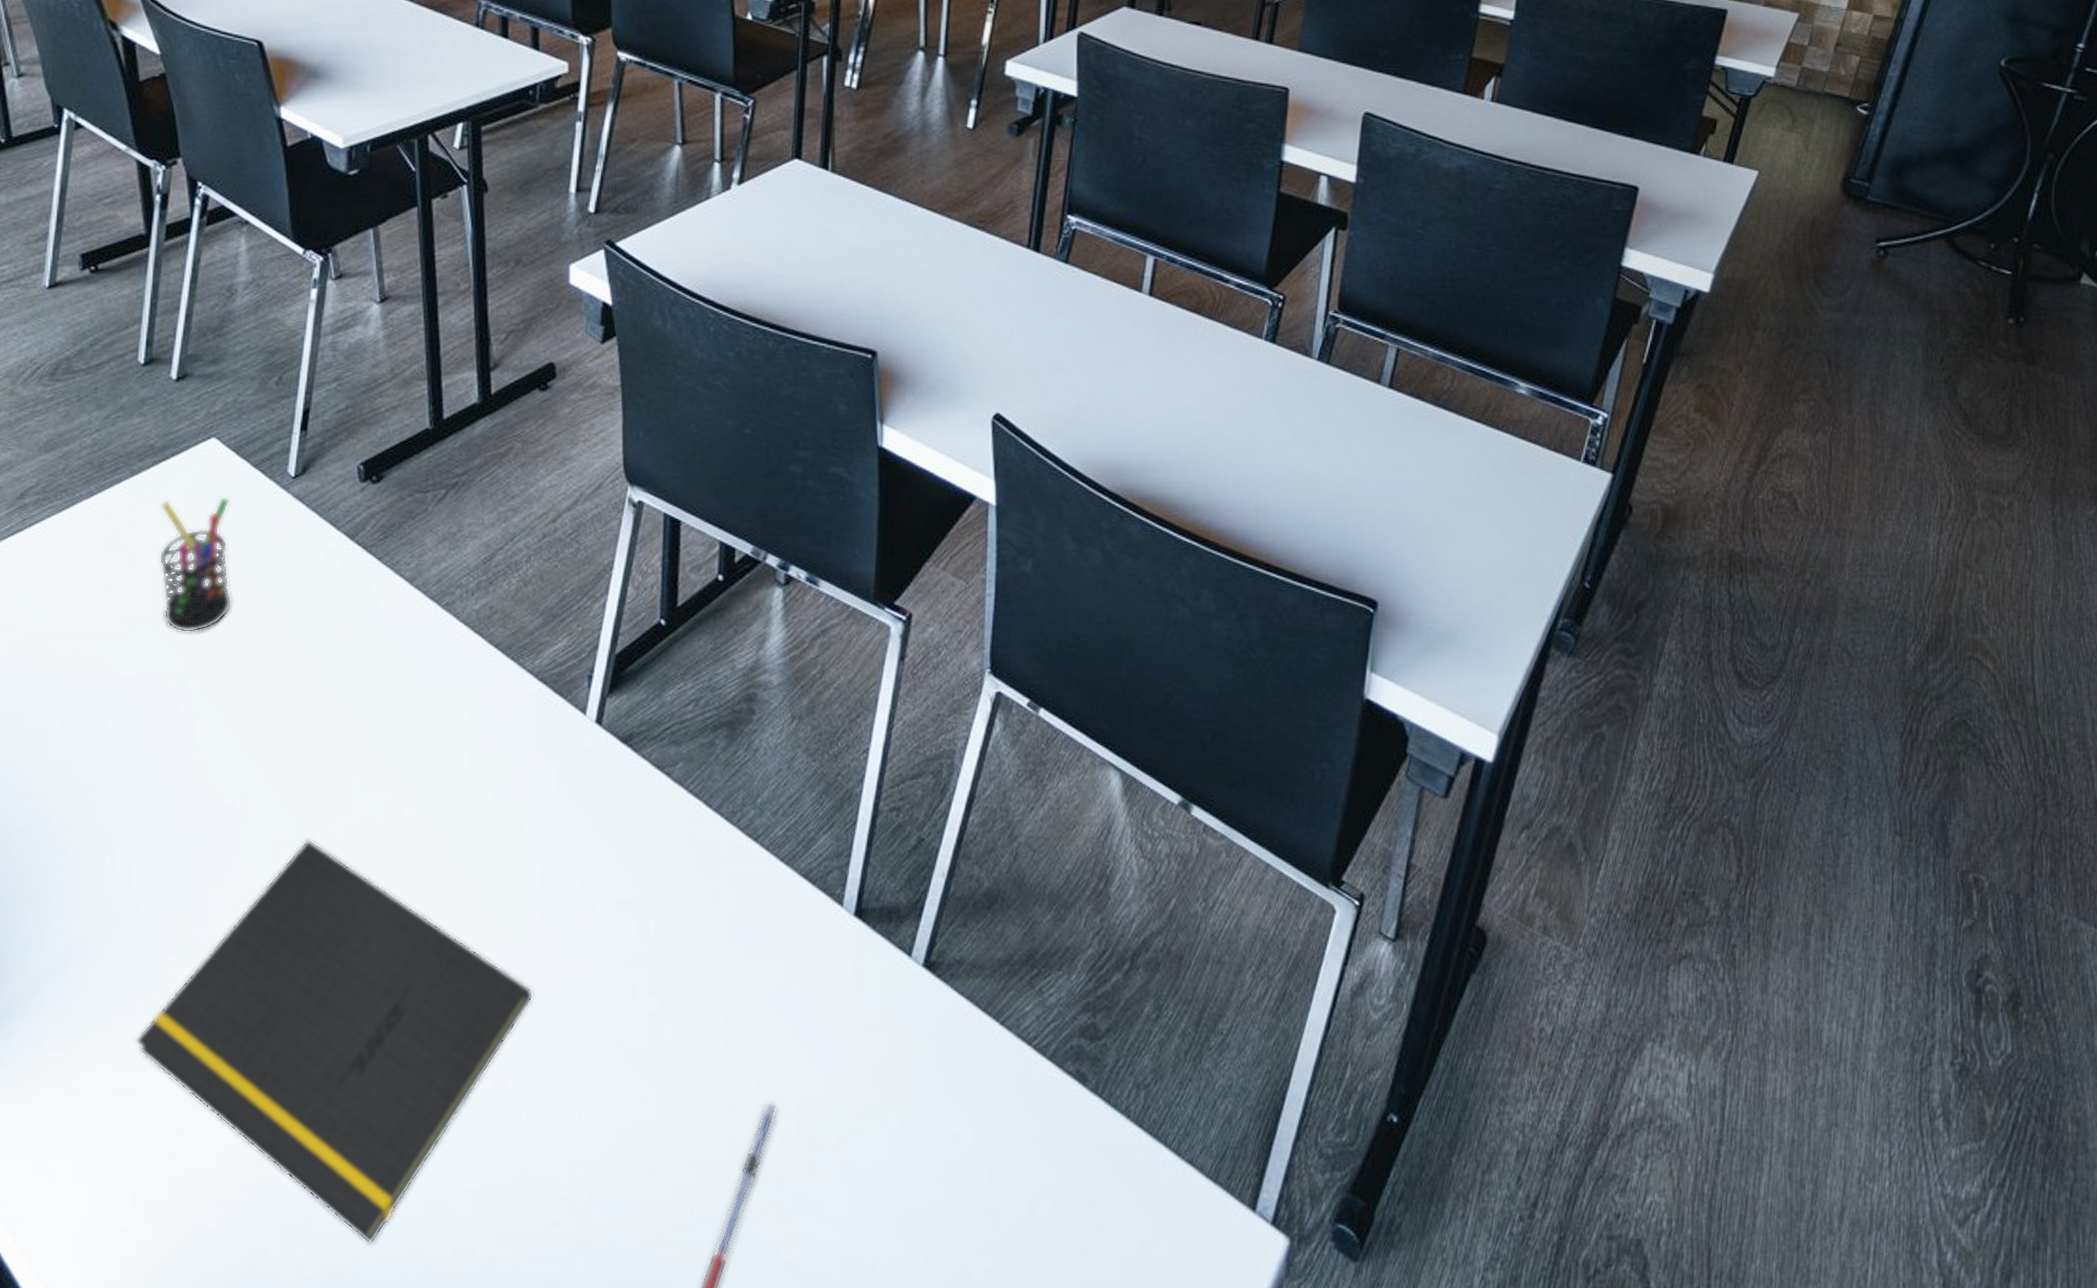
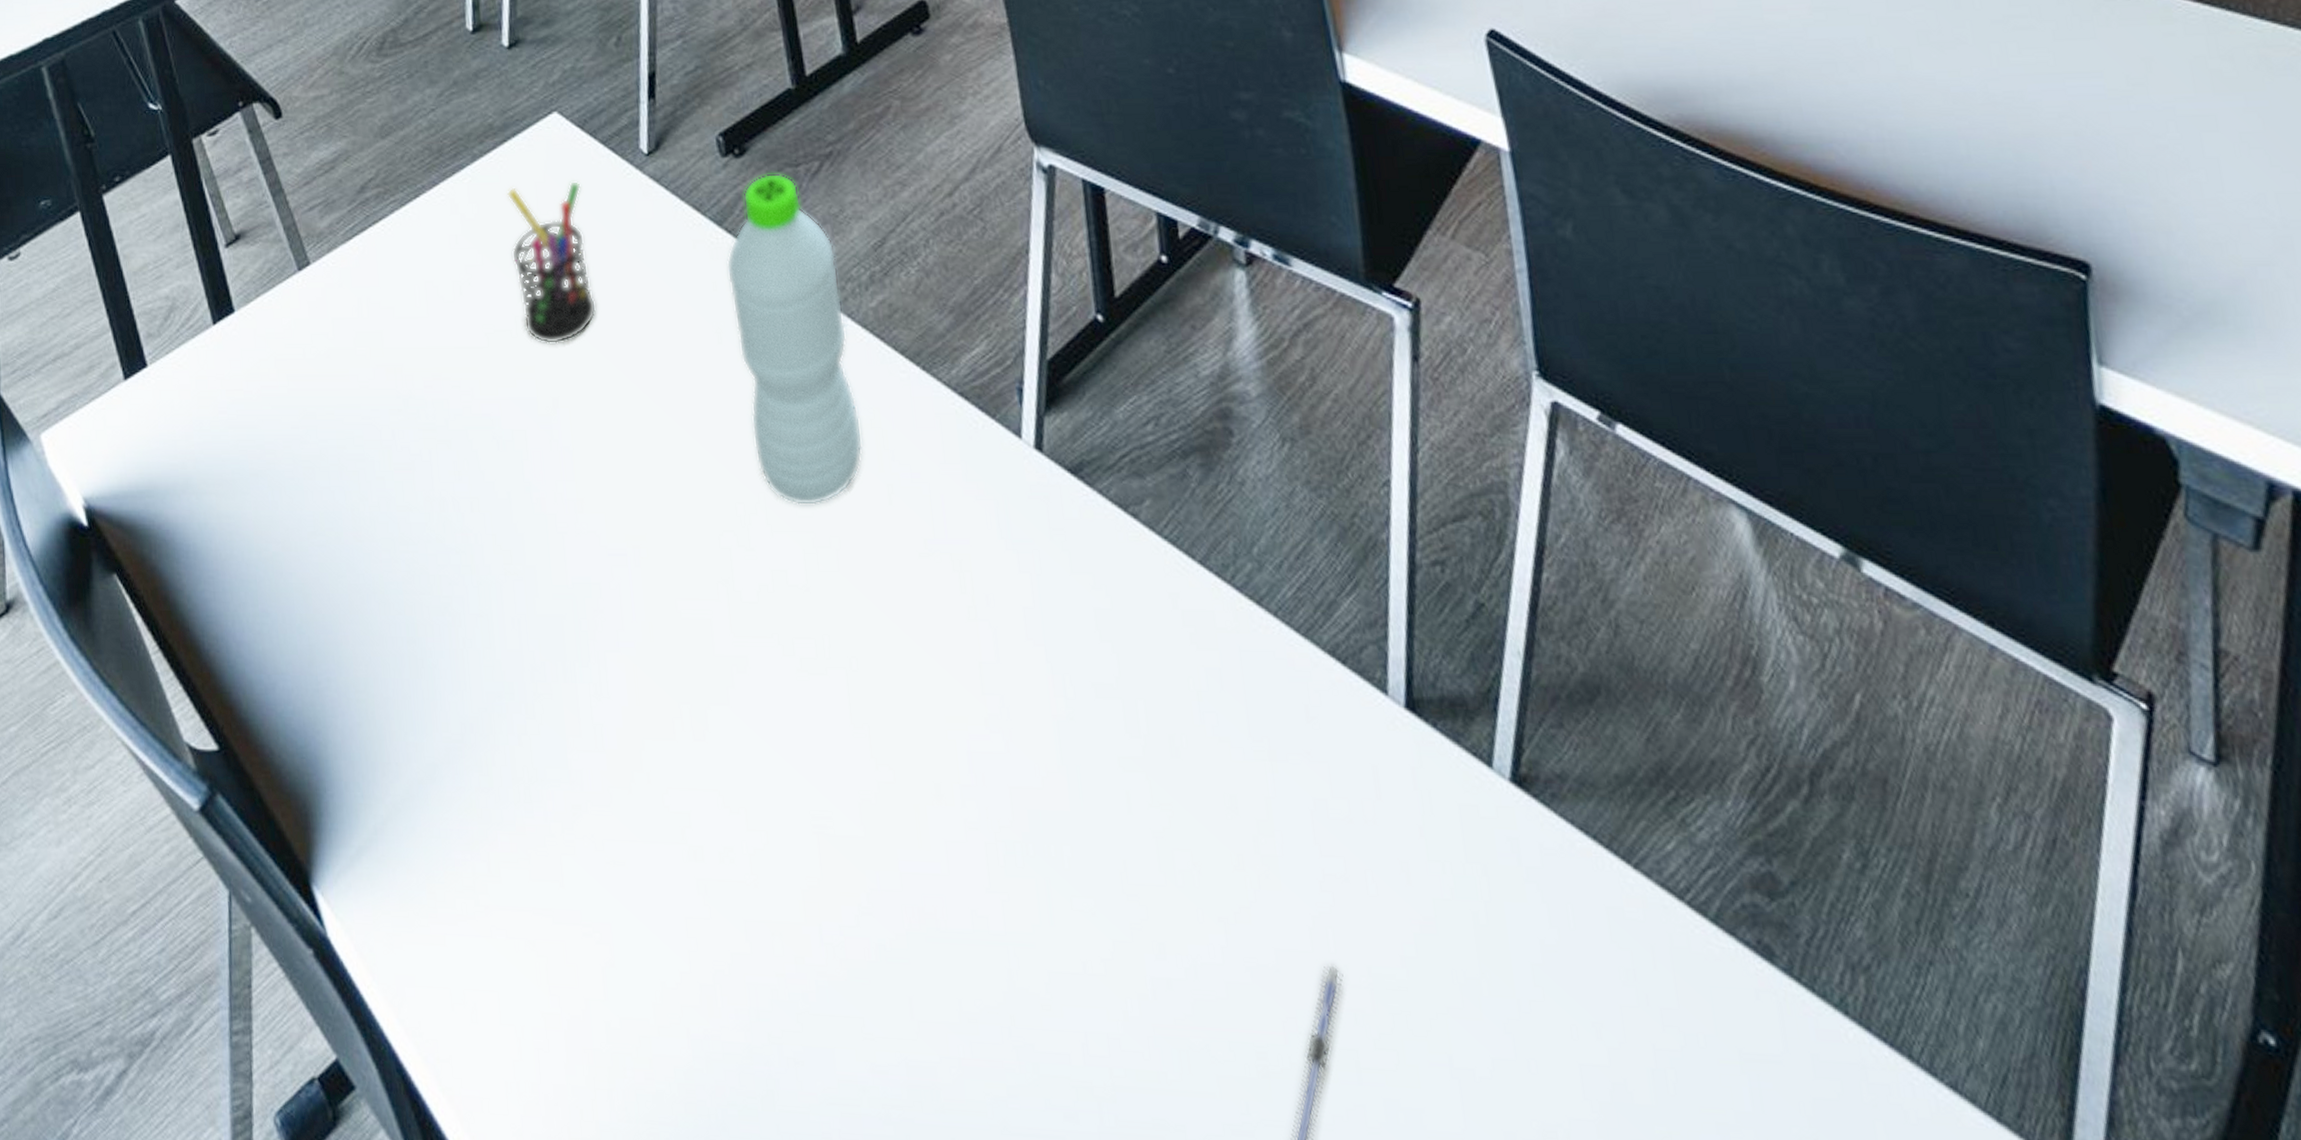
notepad: present [135,838,534,1245] -> none [547,595,1006,1127]
water bottle: none [353,497,454,767] -> present [726,173,864,506]

